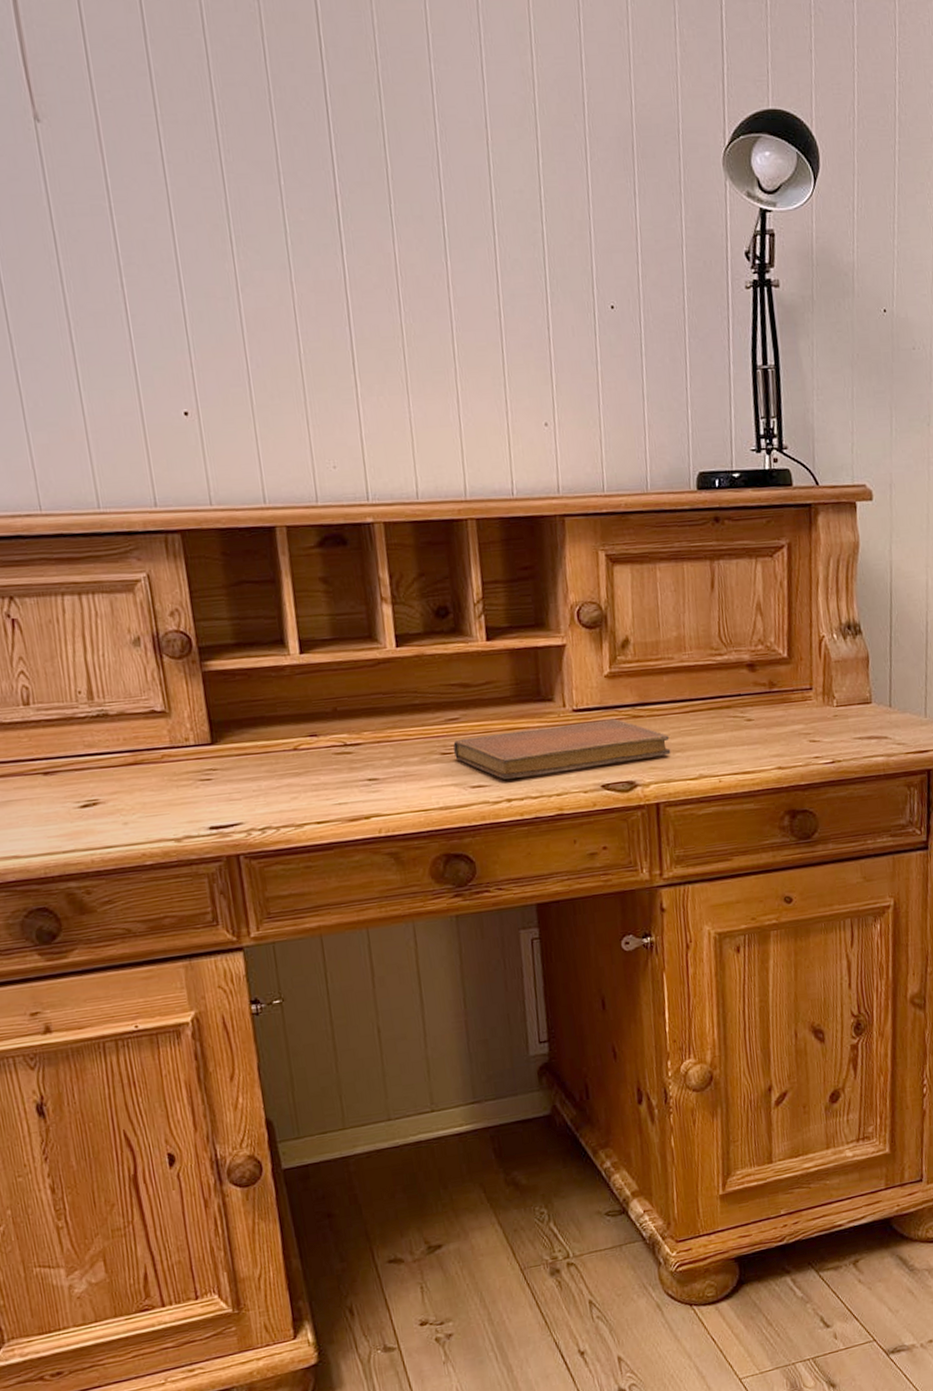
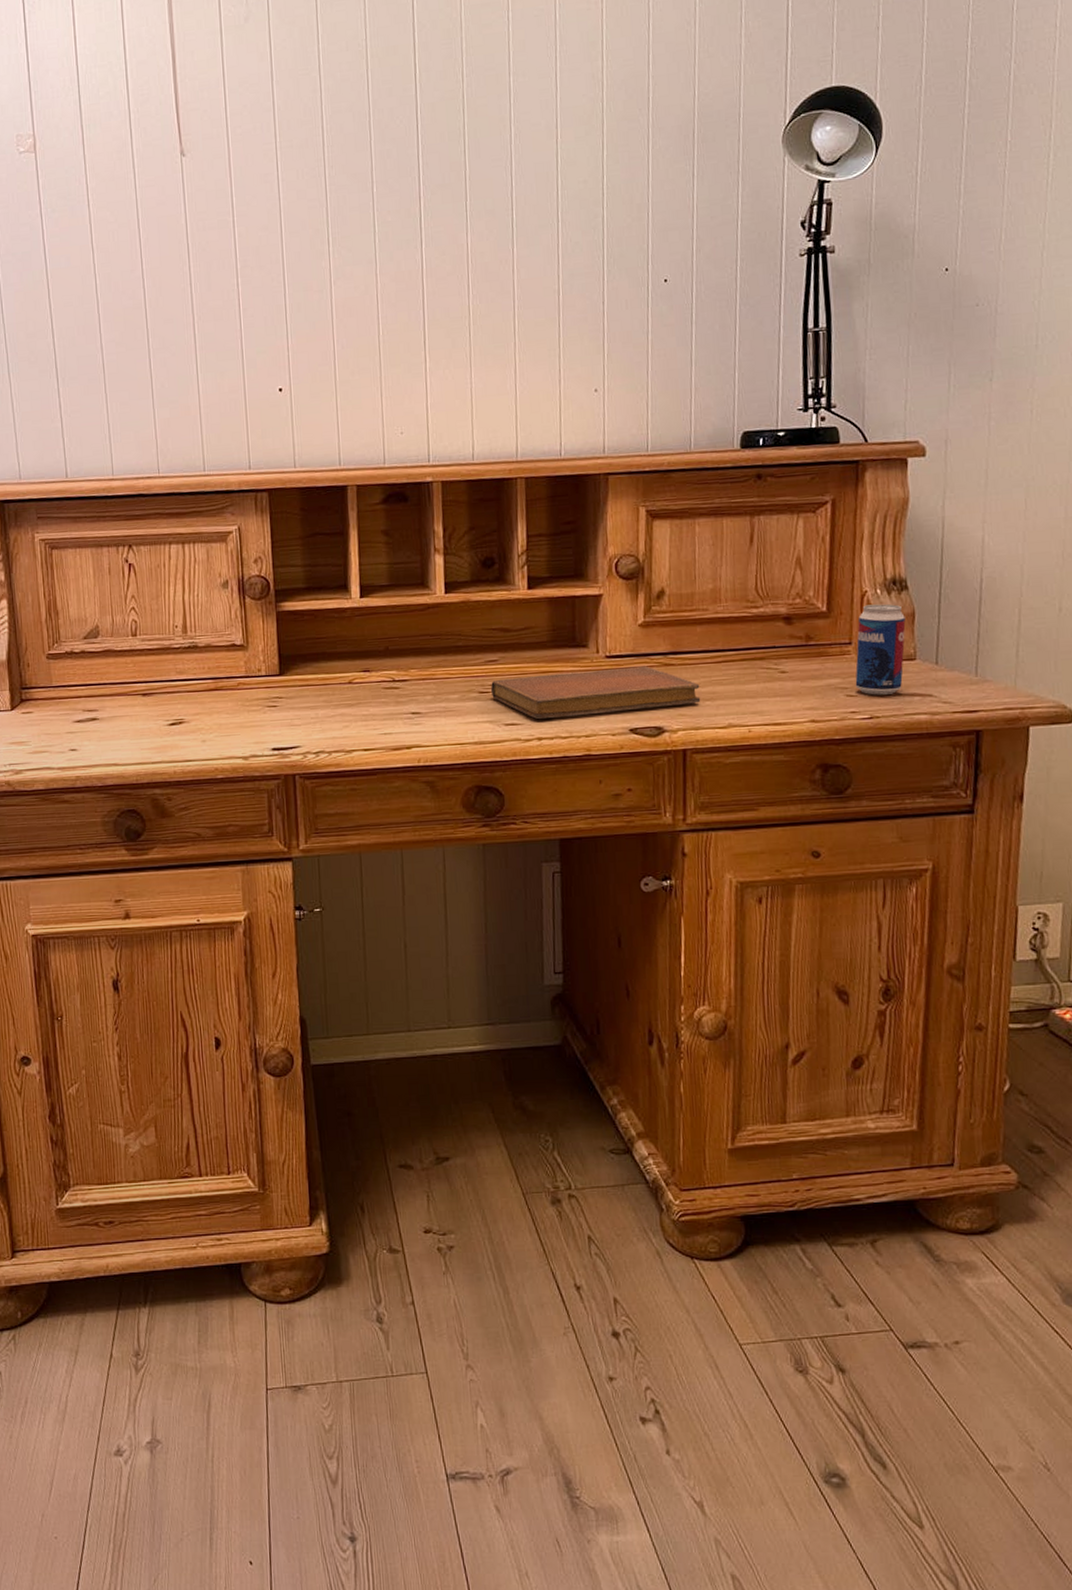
beverage can: none [817,648,861,740] -> present [855,604,906,695]

